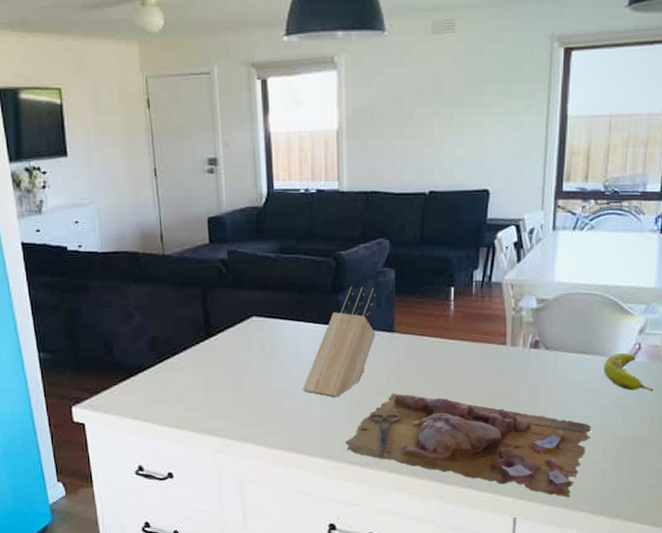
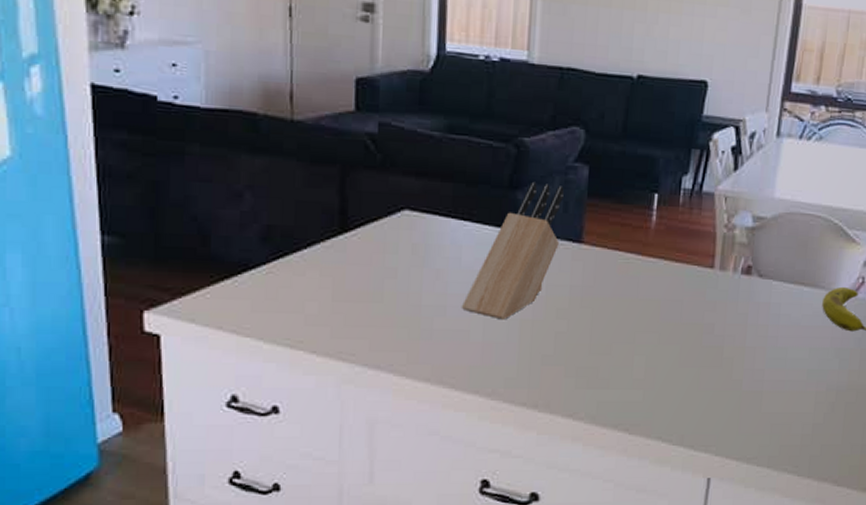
cutting board: present [345,393,592,498] -> none [510,319,804,456]

